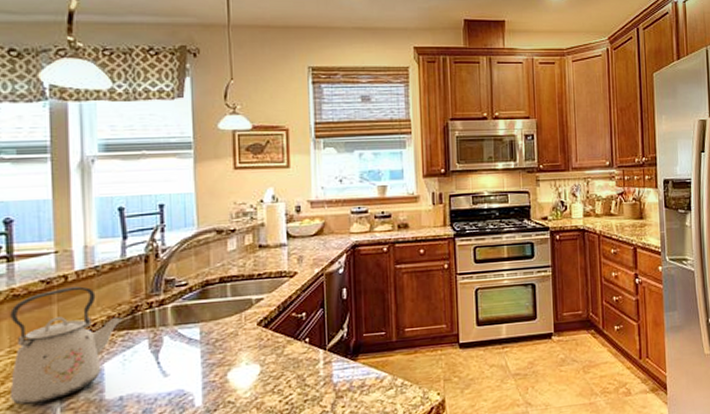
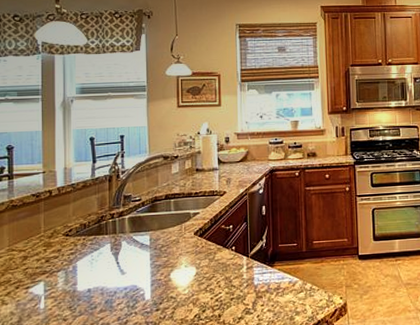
kettle: present [9,286,123,406] -> none [7,200,92,293]

